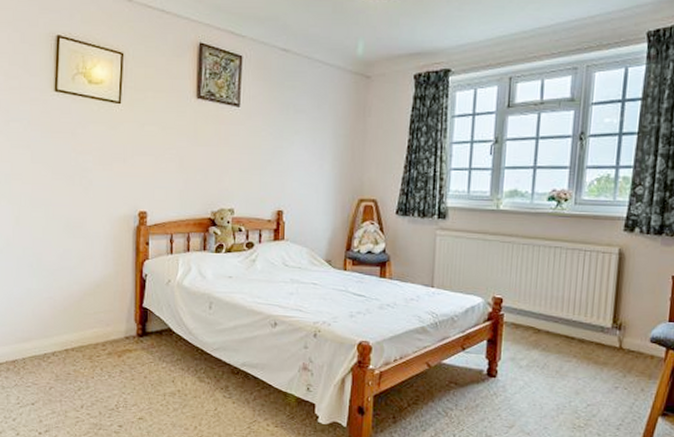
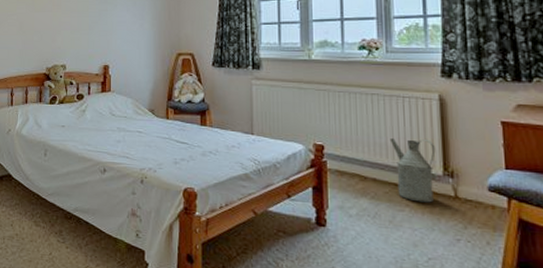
watering can: none [566,292,609,354] -> present [389,138,436,203]

